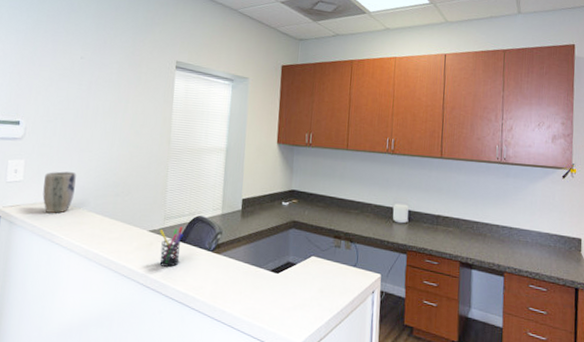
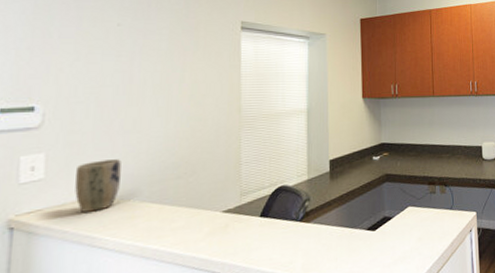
pen holder: present [159,226,183,267] -> none [235,200,265,249]

